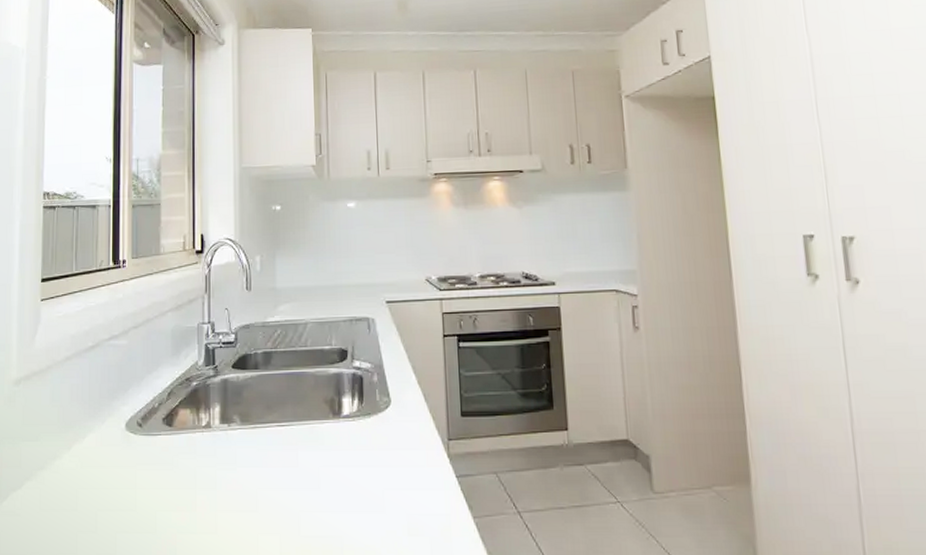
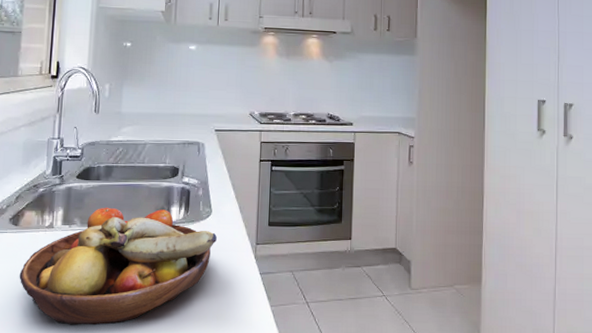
fruit bowl: none [178,400,400,543] -> present [19,207,217,326]

